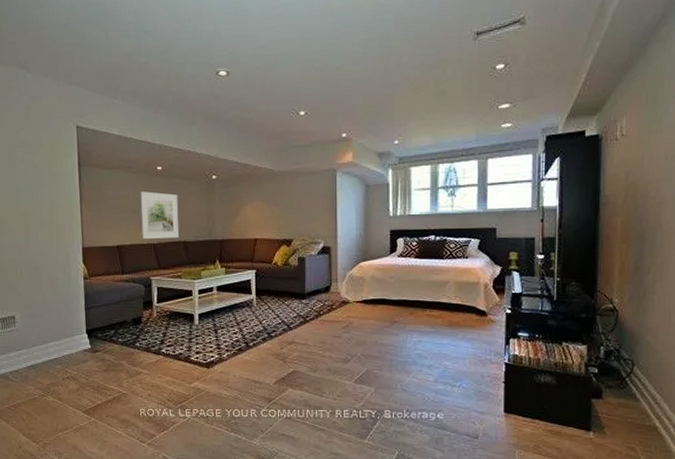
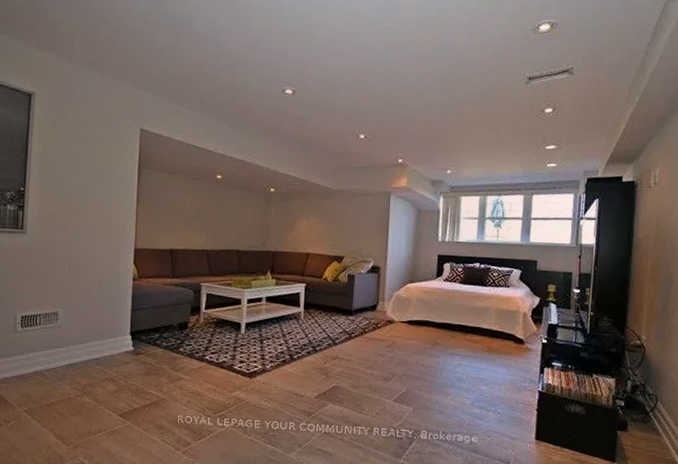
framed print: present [140,191,179,240] -> none [196,198,235,246]

